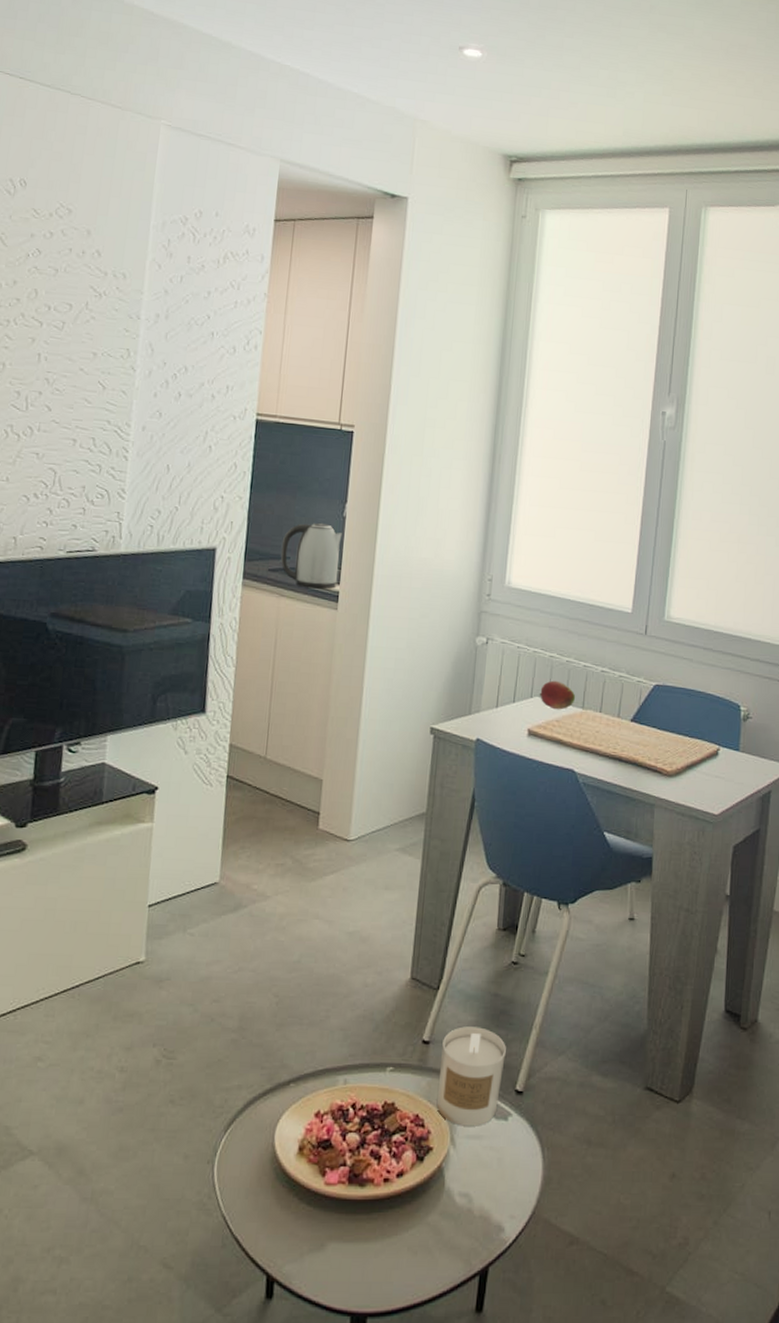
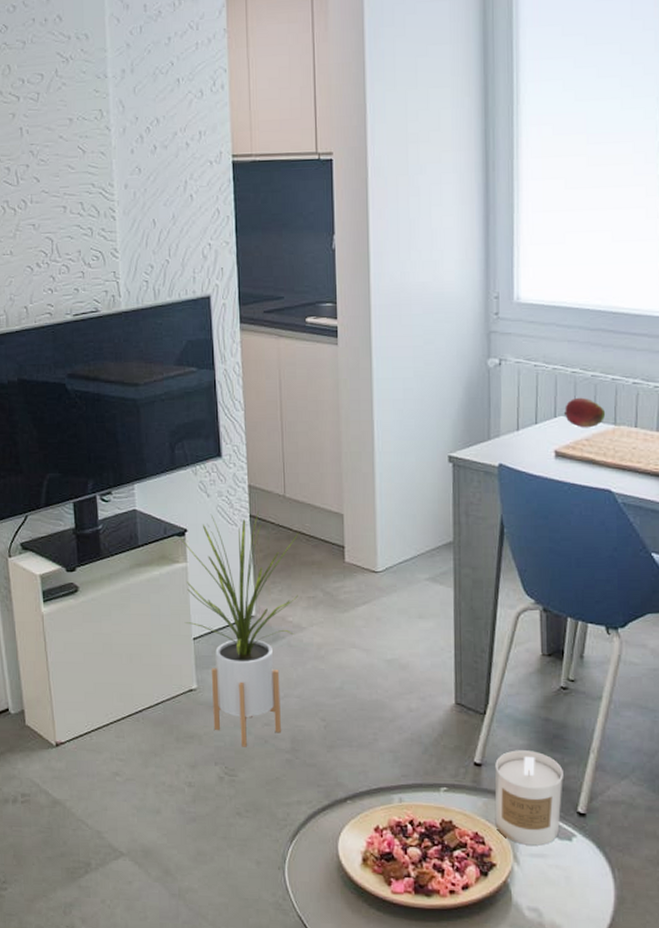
house plant: none [141,772,276,1026] -> present [179,511,299,747]
kettle: present [280,522,342,590] -> none [273,258,335,327]

